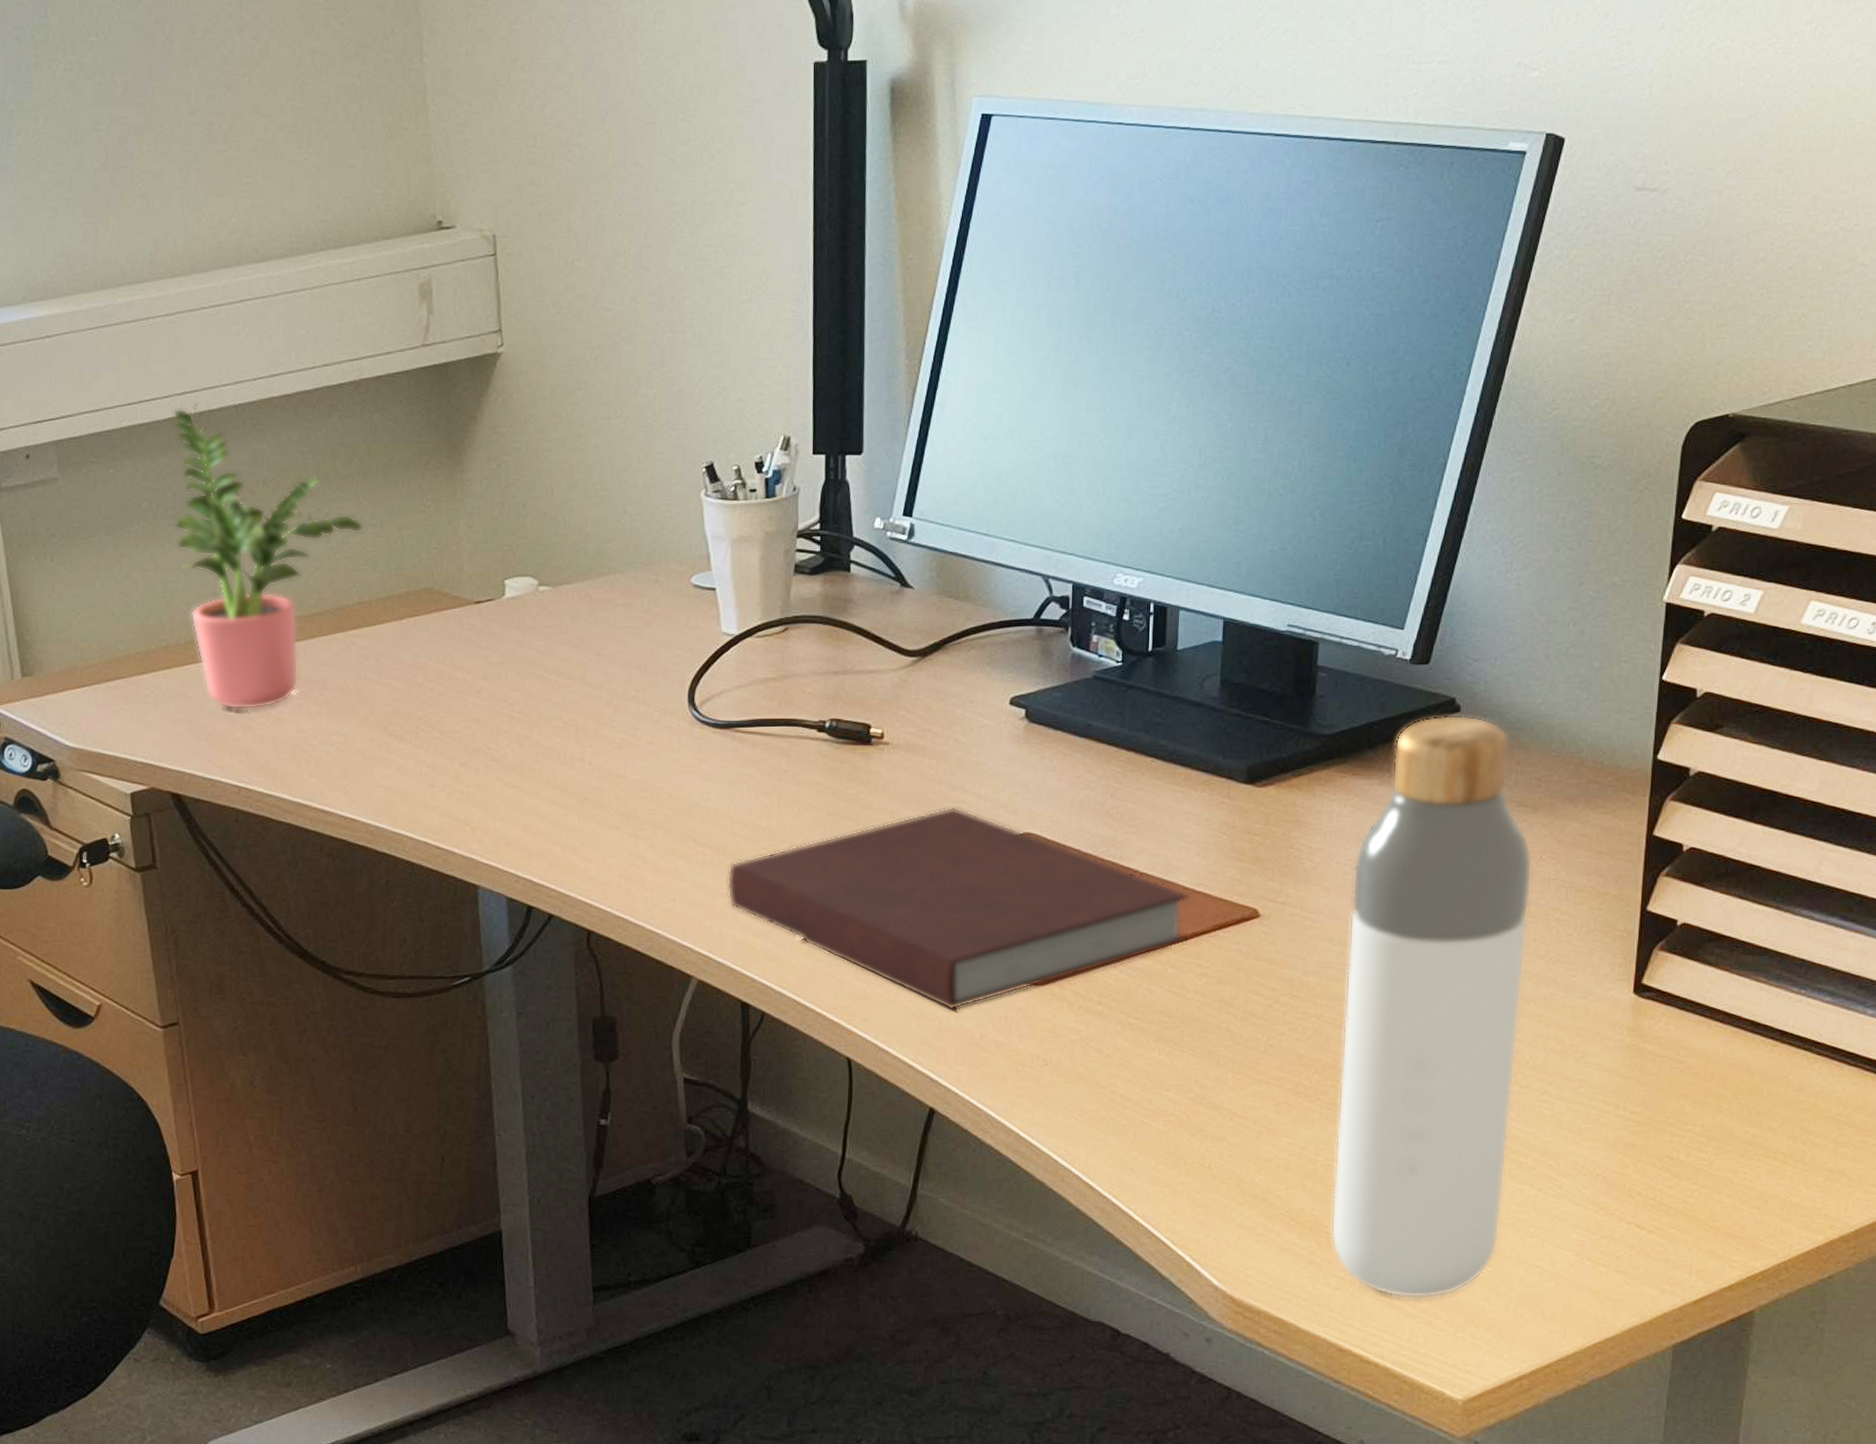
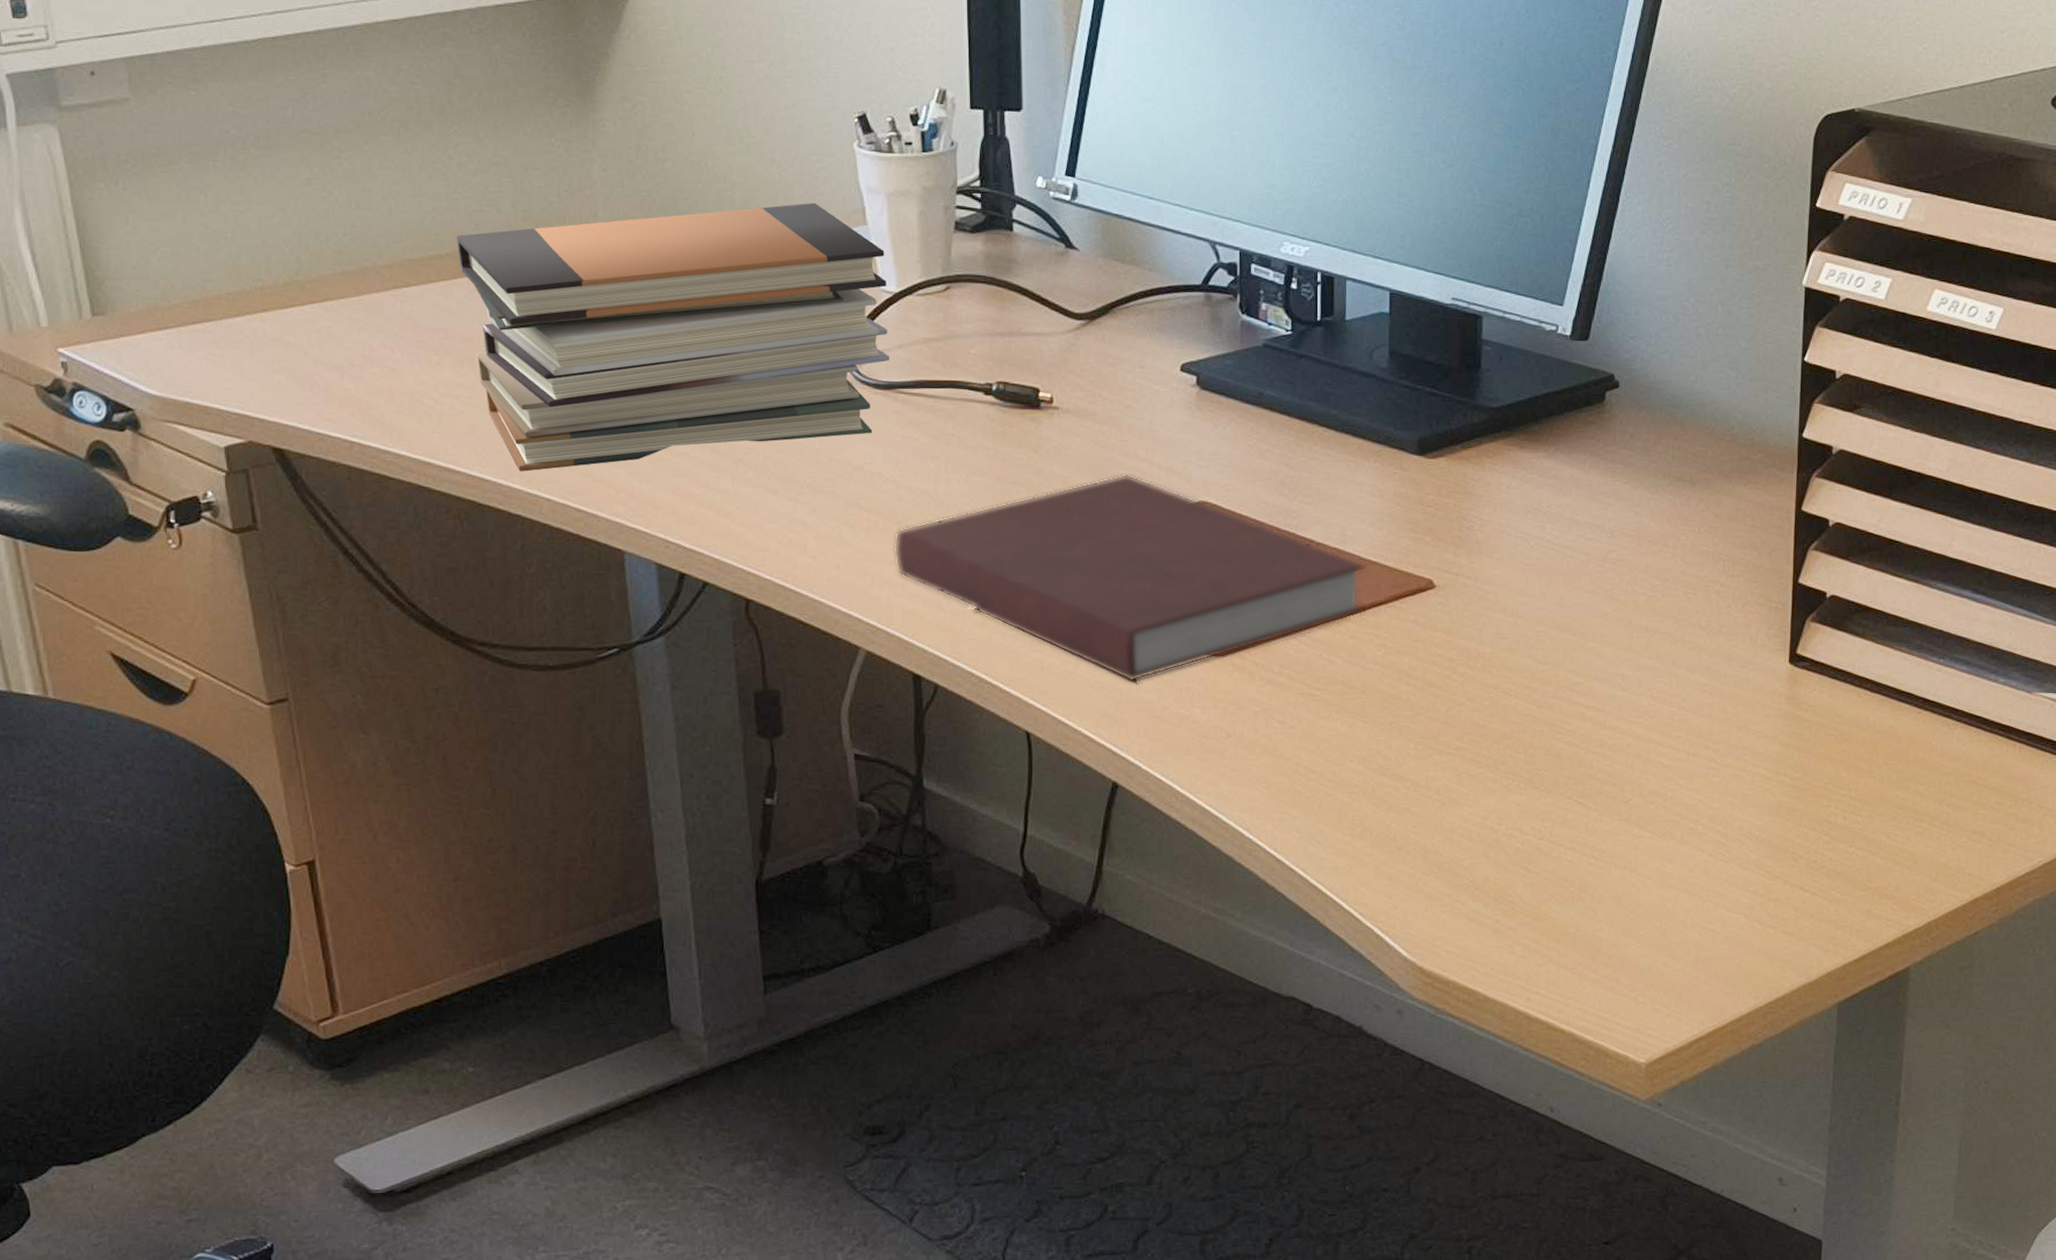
potted plant: present [173,403,363,710] -> none [263,23,485,358]
book stack: none [336,550,729,812] -> present [456,202,890,472]
bottle: present [1331,715,1533,1299] -> none [1515,390,1692,964]

